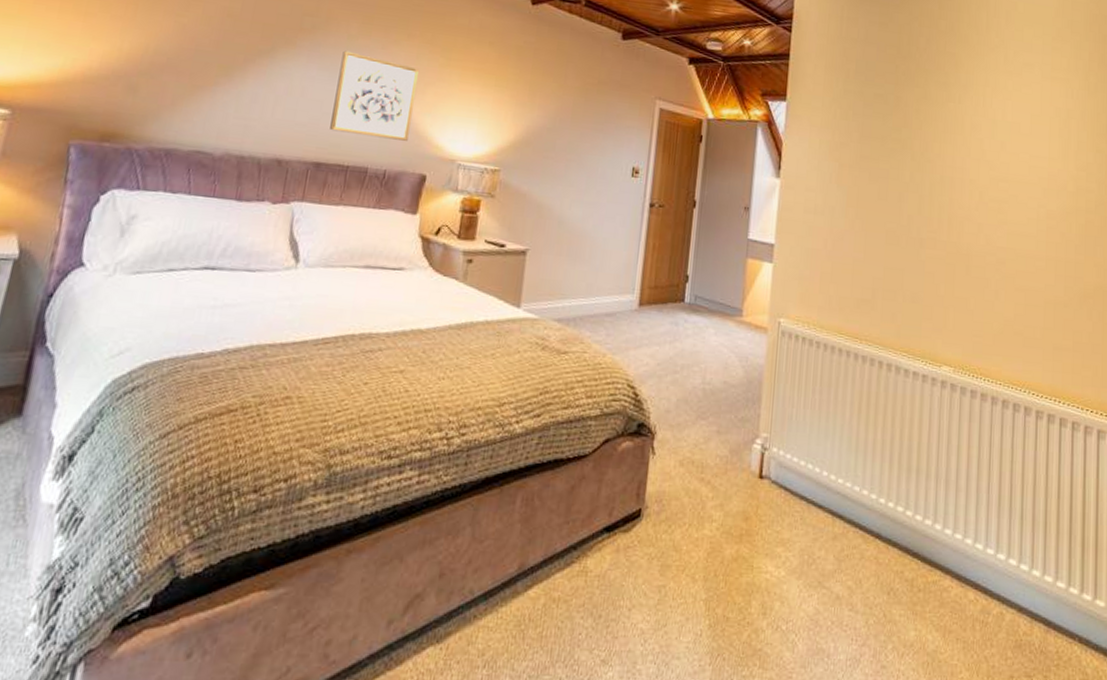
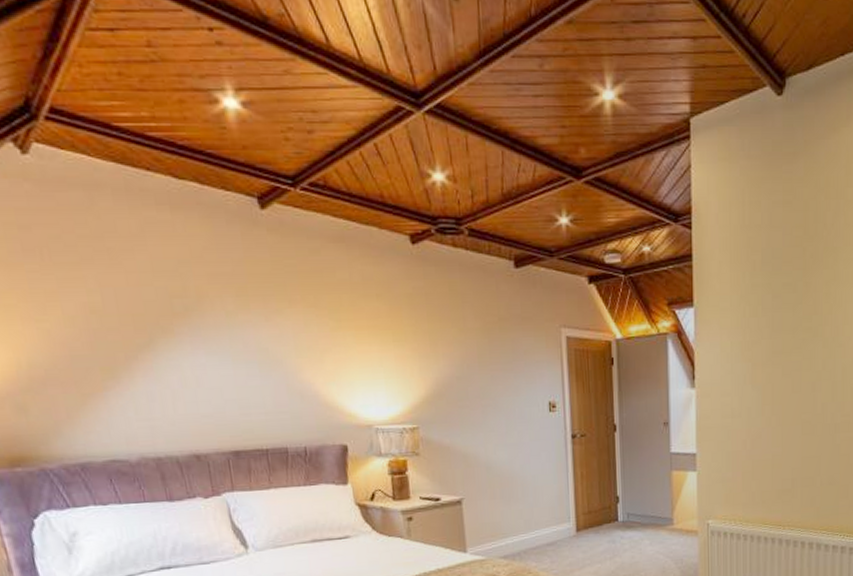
wall art: present [330,50,420,141] -> none [226,330,319,417]

